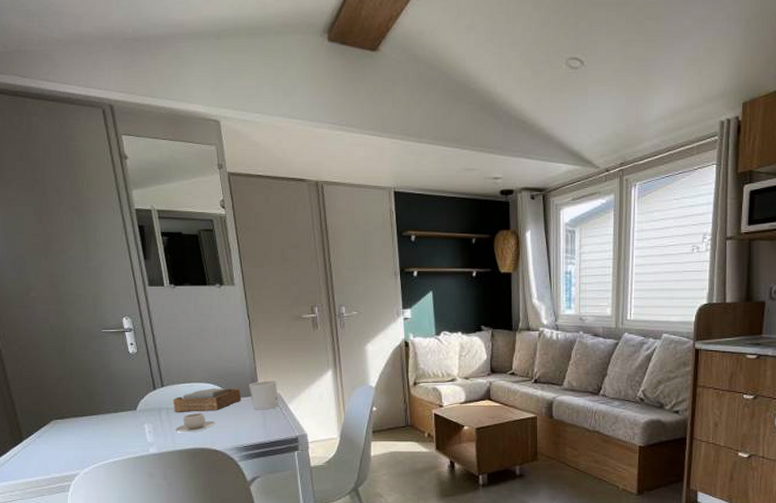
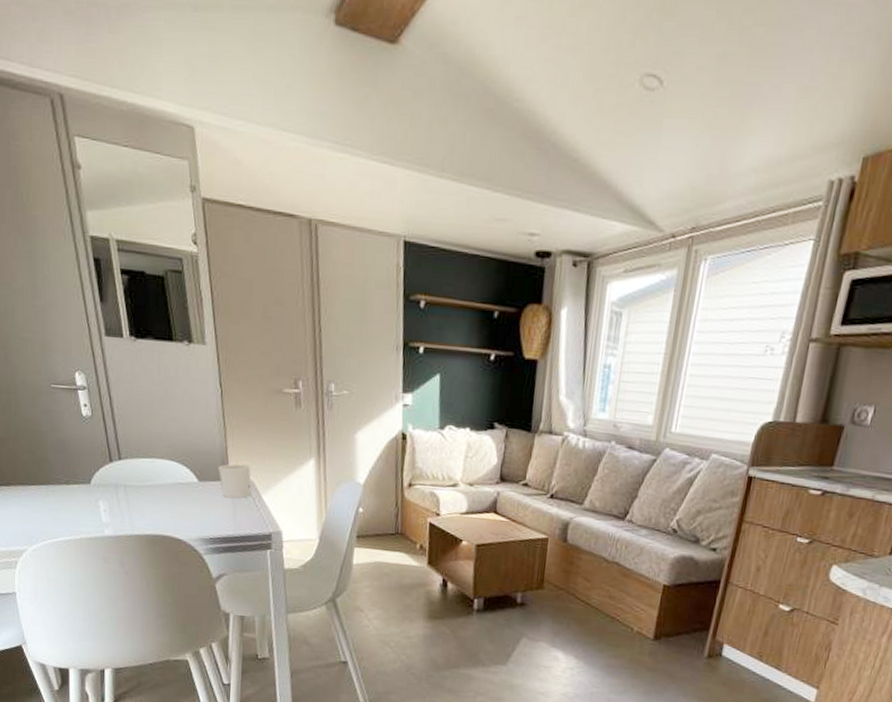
napkin holder: present [172,388,242,412] -> none [131,467,210,494]
teacup: present [175,412,216,433] -> none [134,493,179,517]

